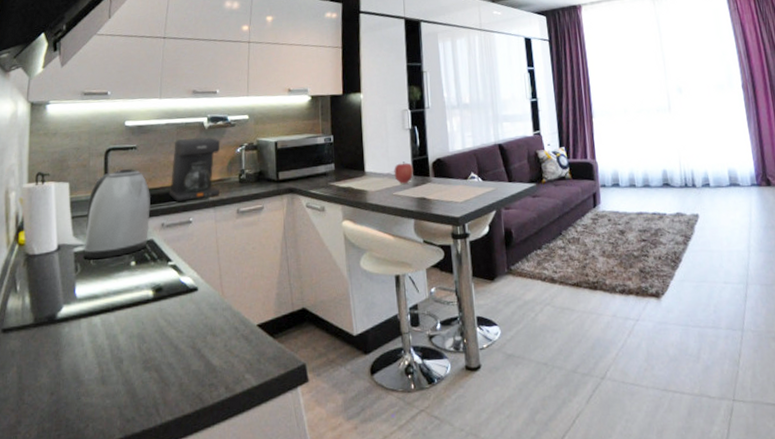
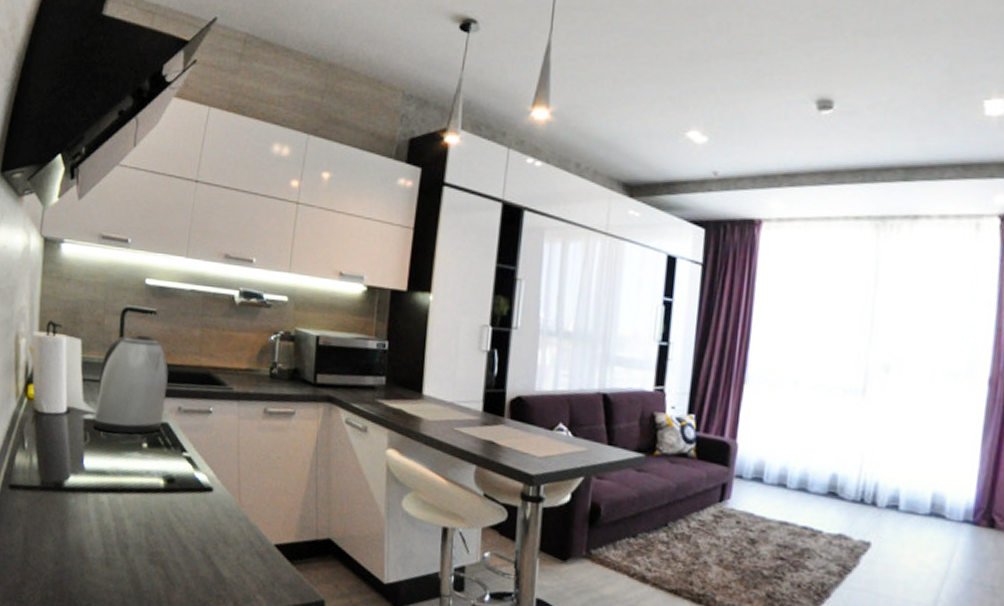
coffee maker: present [169,136,221,201] -> none [188,312,252,389]
fruit: present [394,161,414,184] -> none [459,391,485,420]

